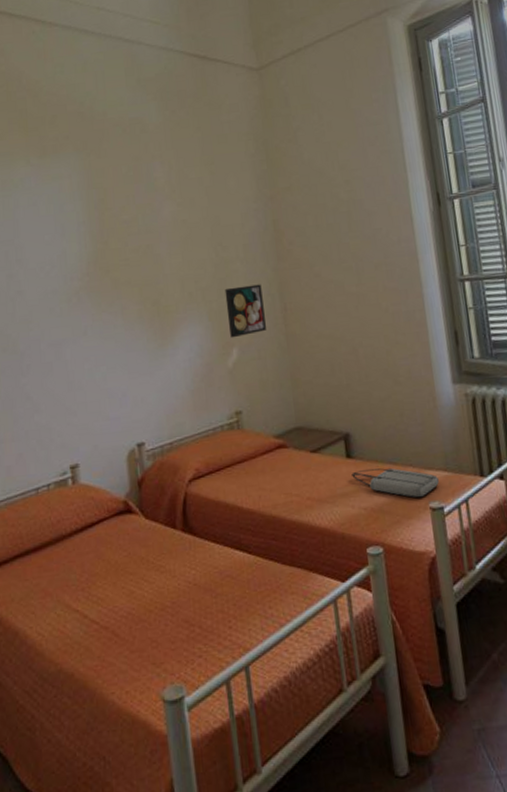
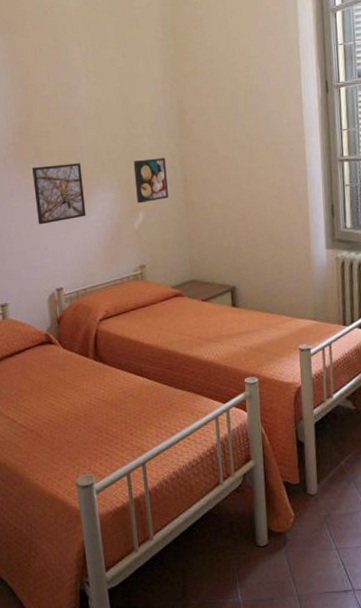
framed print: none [109,293,172,368] -> present [32,163,86,225]
tote bag: present [352,468,439,497] -> none [236,315,308,340]

